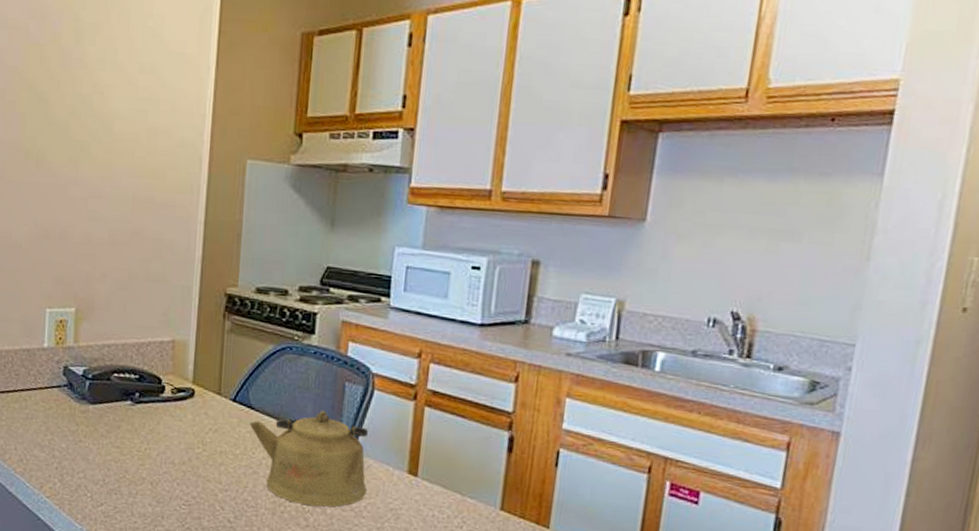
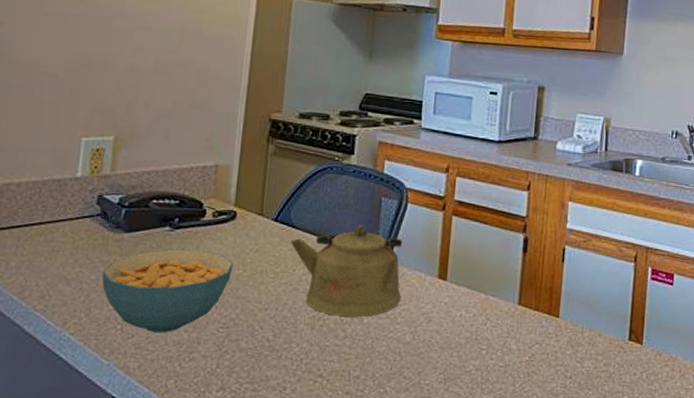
cereal bowl: none [71,423,193,504] -> present [101,249,233,332]

